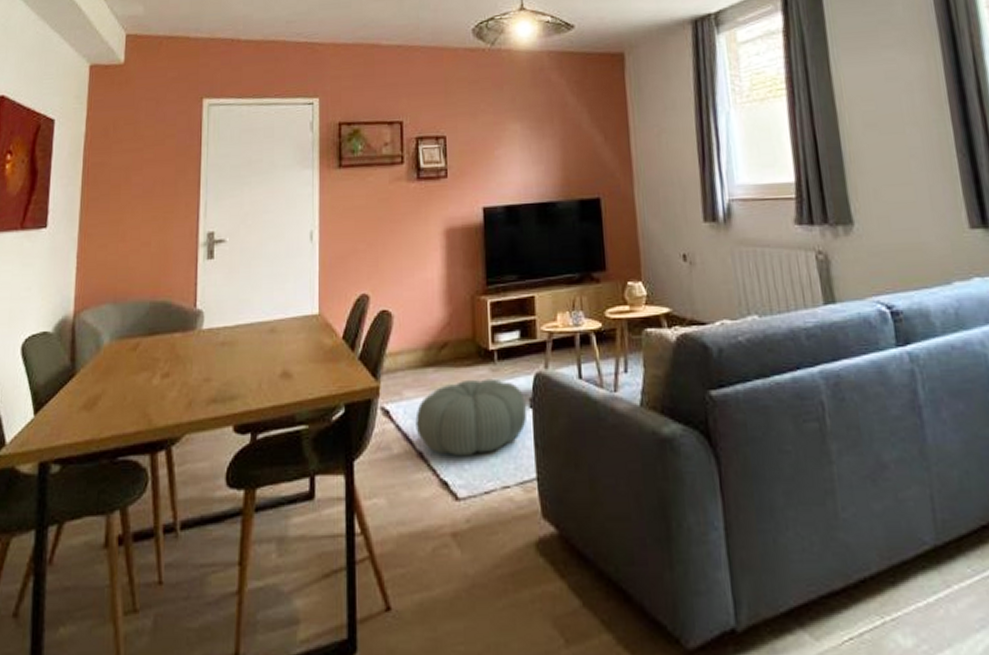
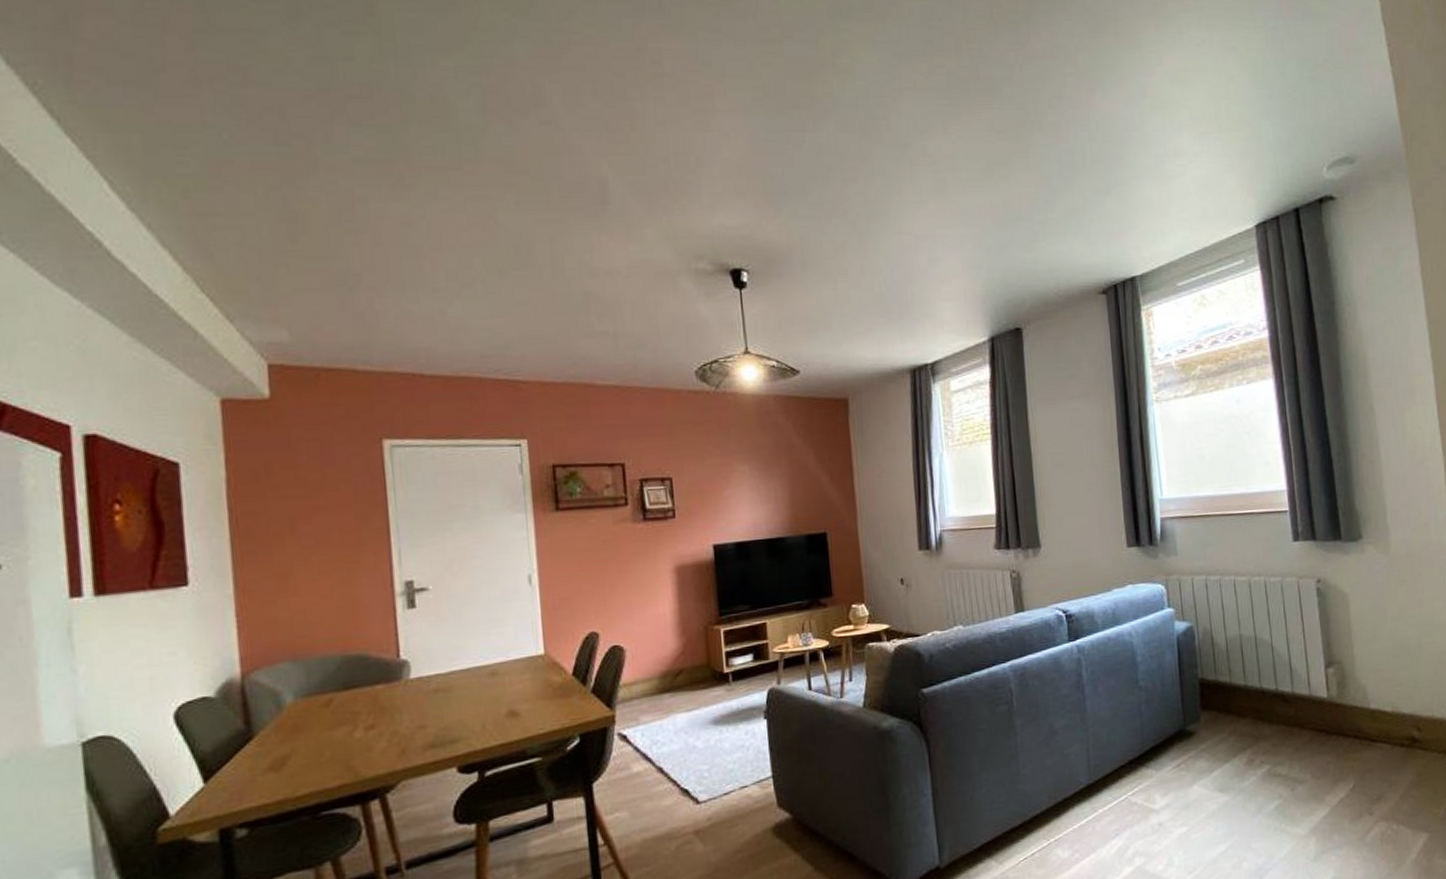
pouf: present [415,378,526,457] -> none [653,697,761,767]

